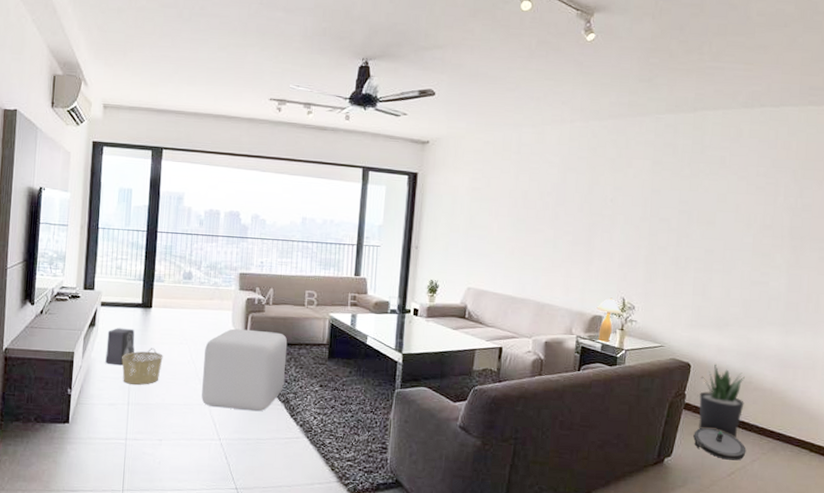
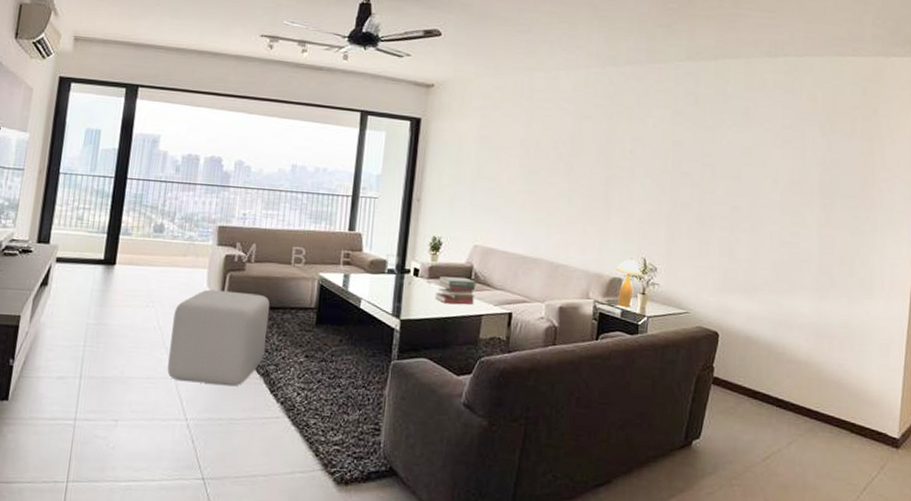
speaker: present [105,328,135,366] -> none [56,287,94,332]
basket: present [122,348,163,385] -> none [76,311,126,355]
books: none [432,315,470,340] -> present [434,276,476,305]
robot vacuum: present [693,427,746,460] -> none [724,405,782,443]
planter: present [699,364,745,438] -> none [729,333,778,417]

